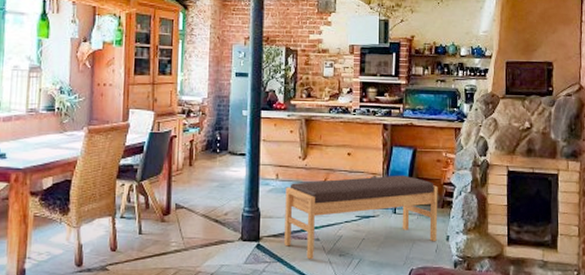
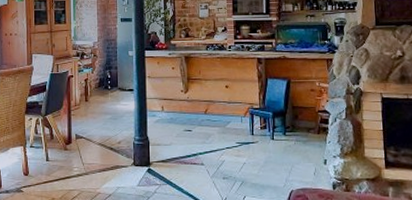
bench: present [284,175,438,260] -> none [171,104,315,182]

